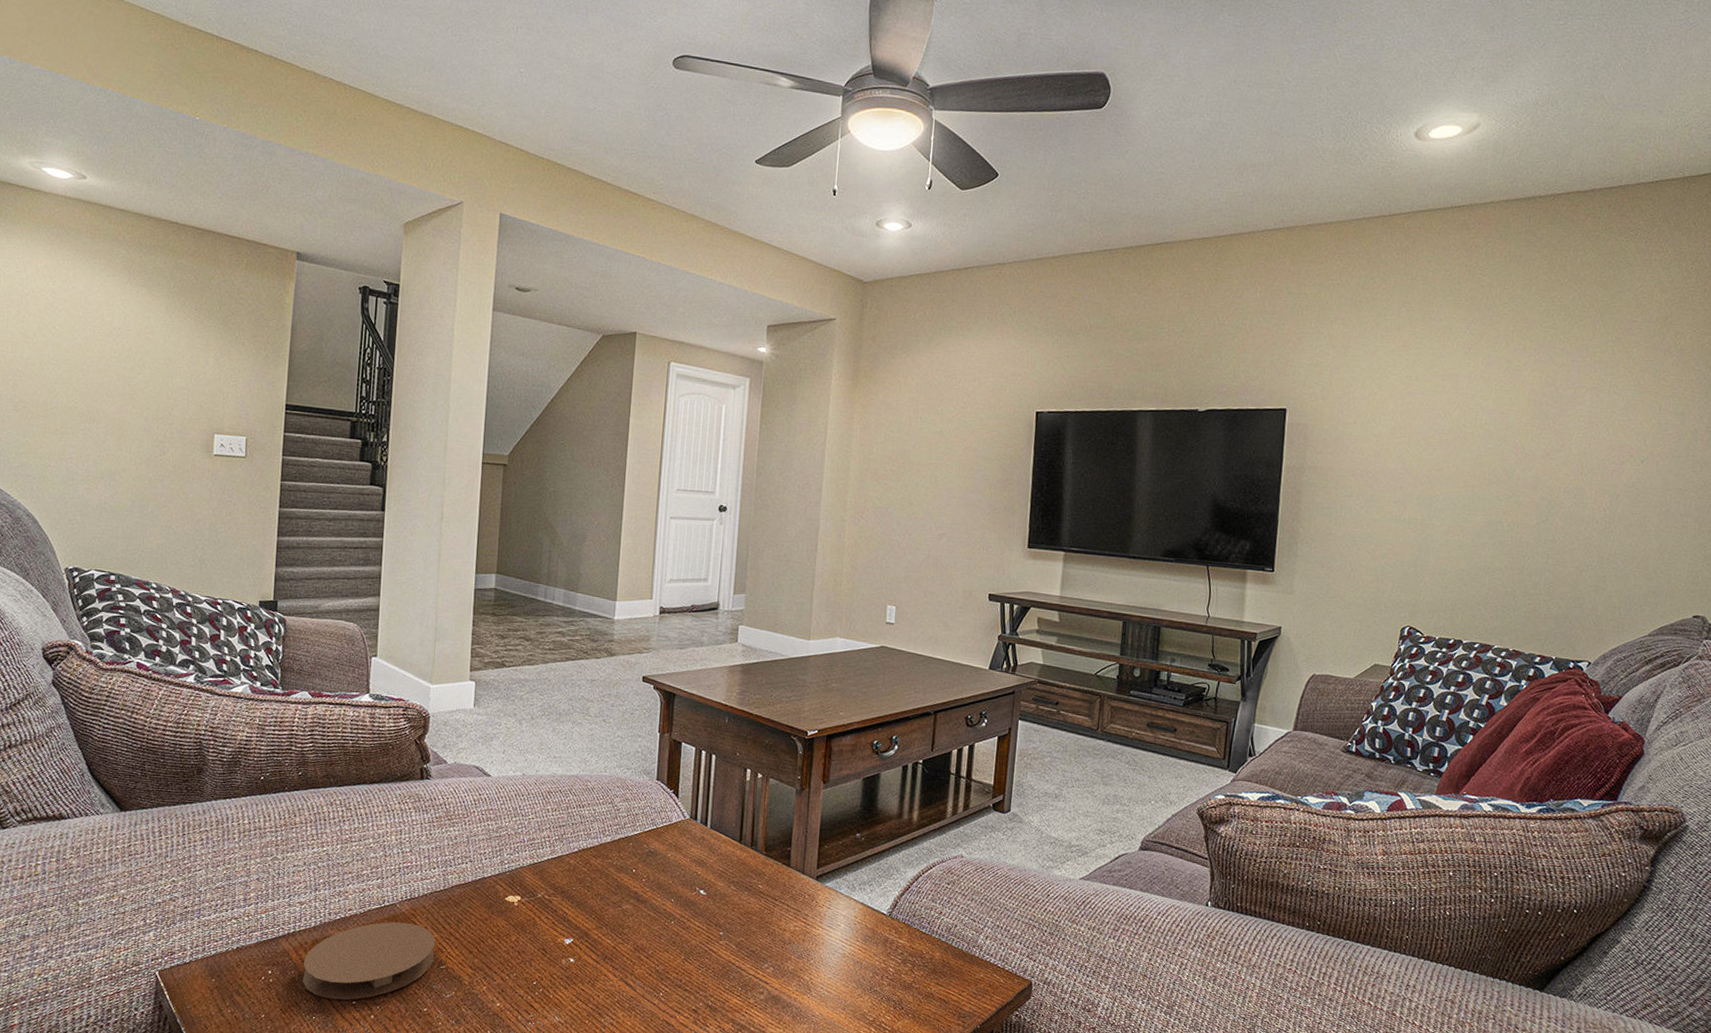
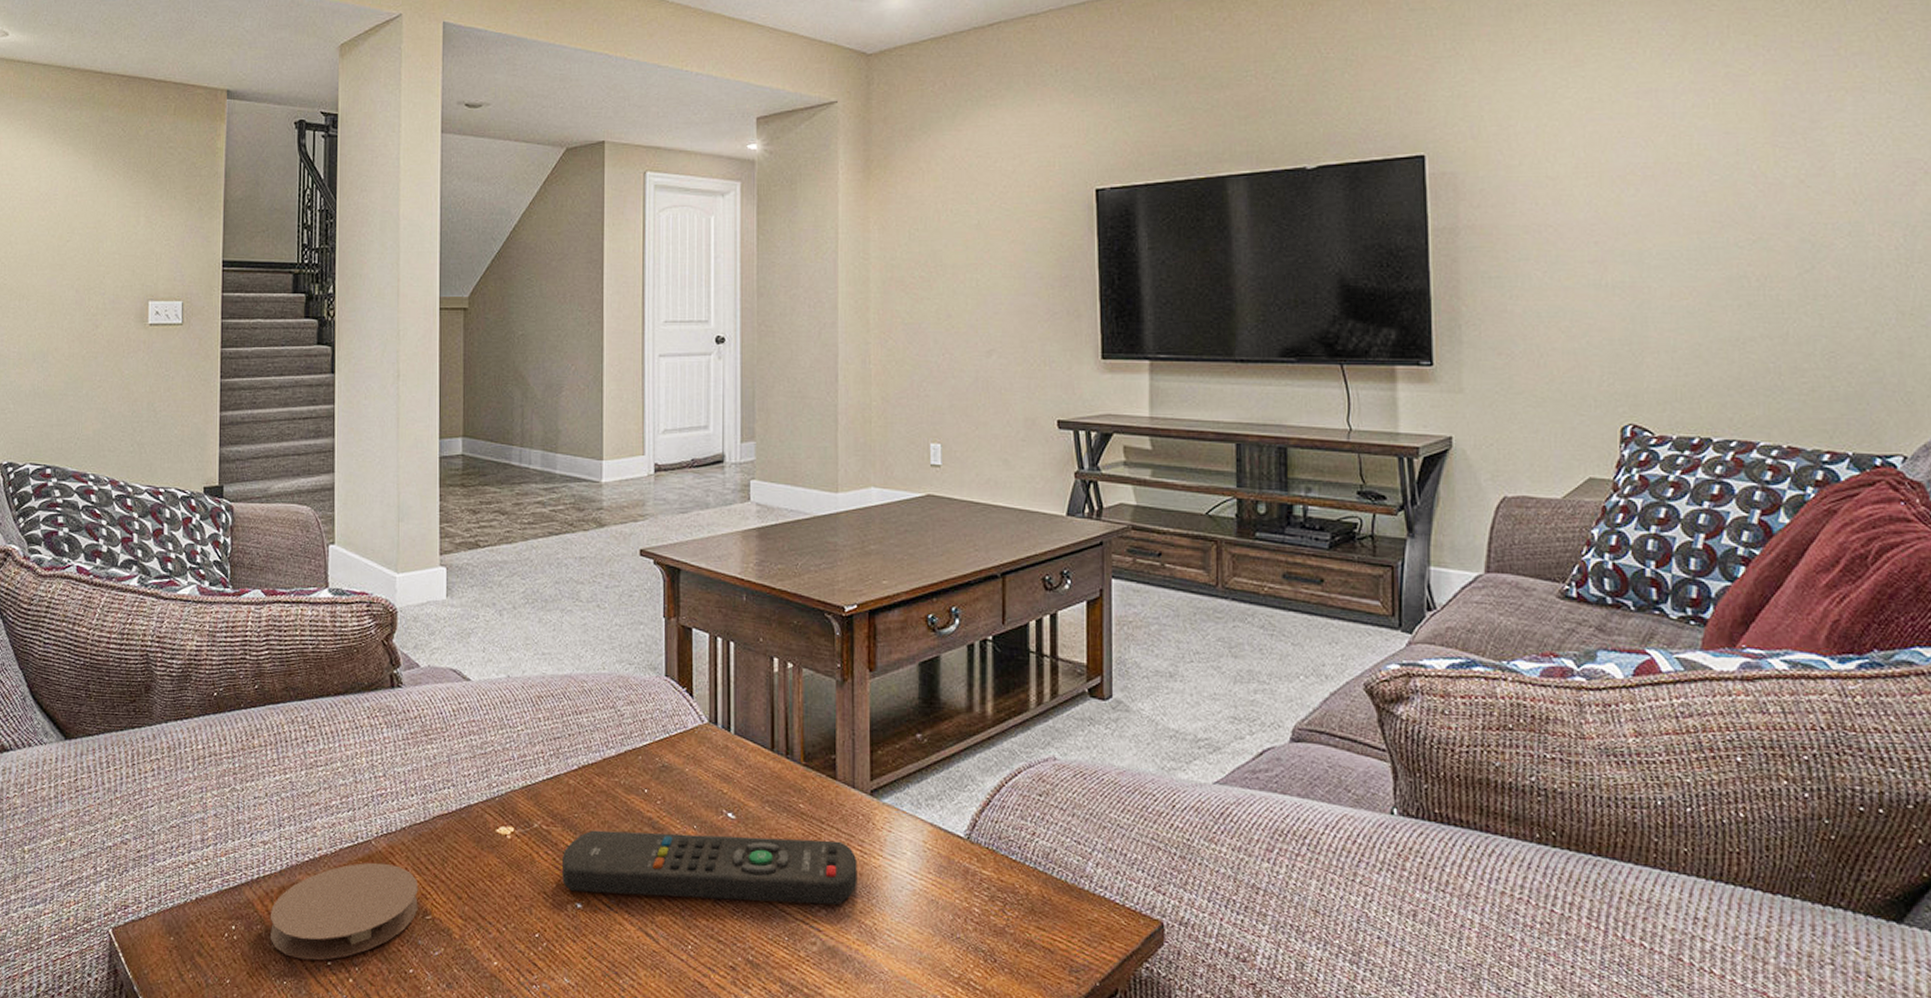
remote control: none [559,900,802,964] -> present [562,830,857,905]

